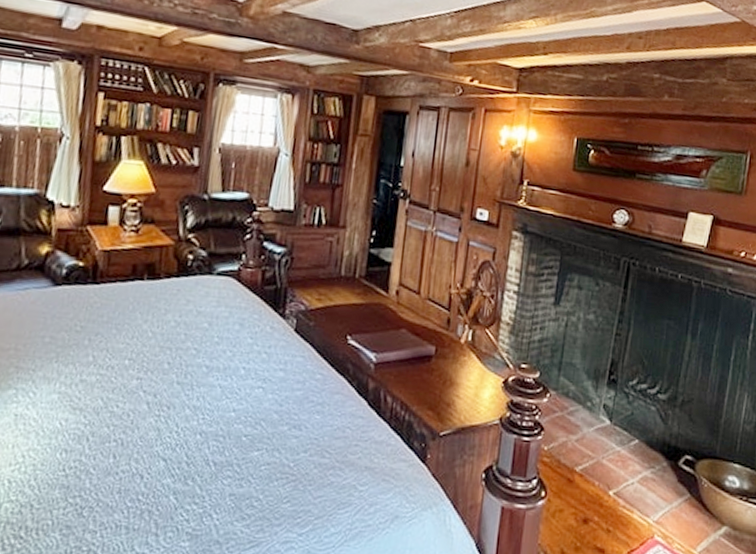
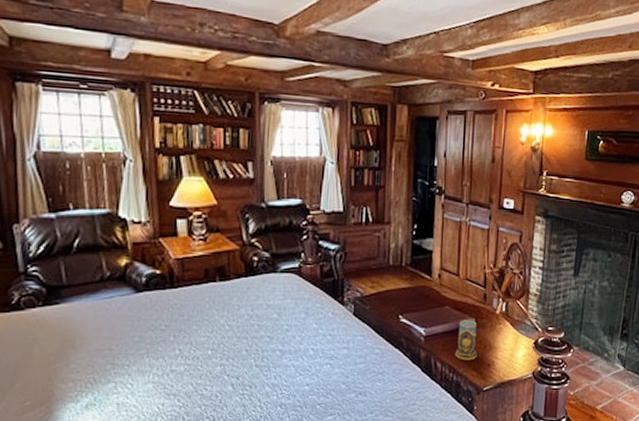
mug: none [409,347,436,397] -> present [455,320,477,360]

